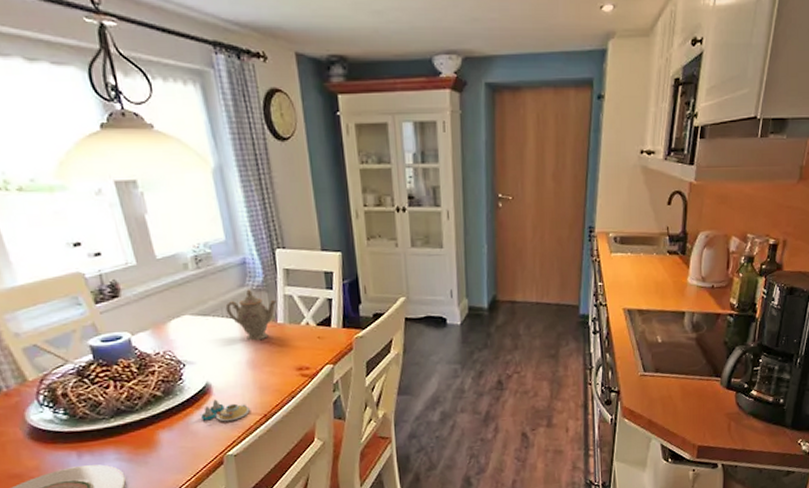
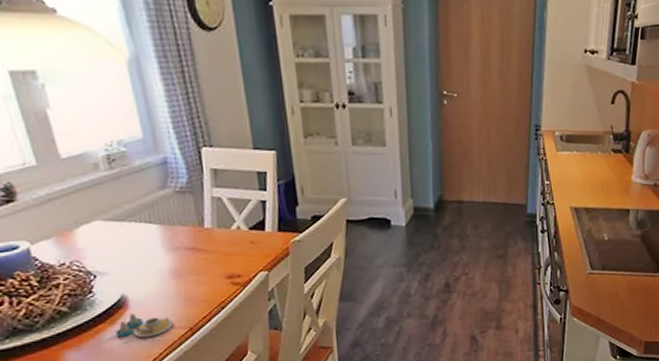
teapot: present [225,289,277,341] -> none [143,191,204,248]

